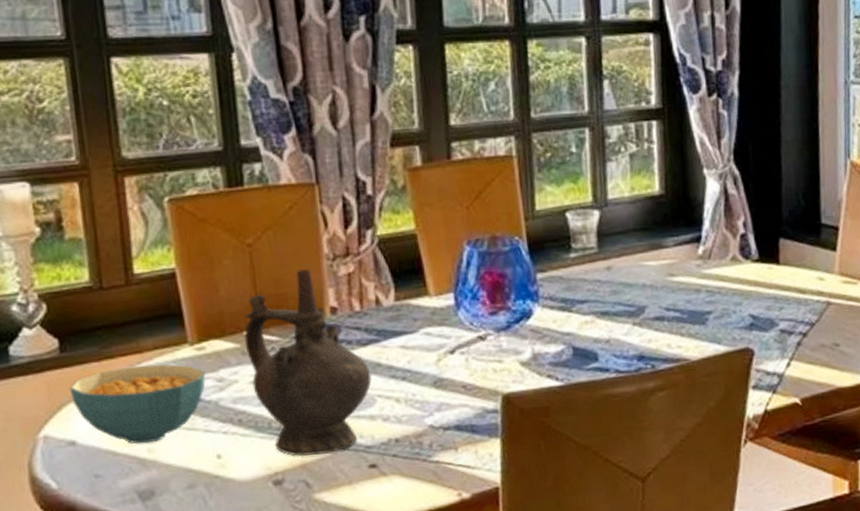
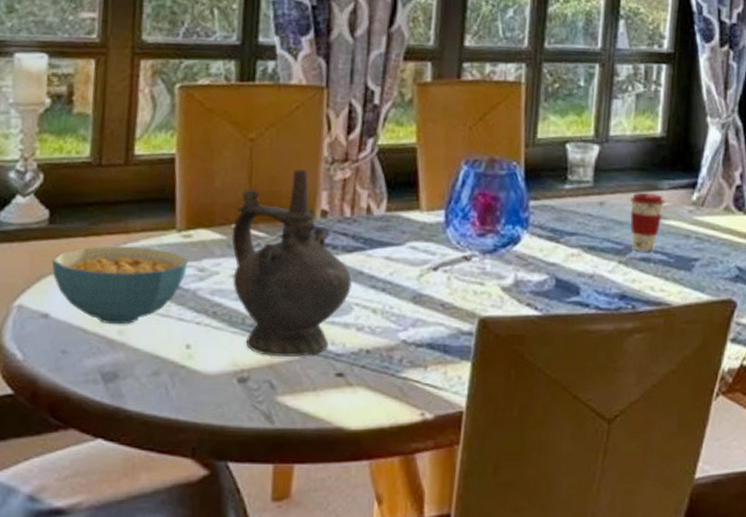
coffee cup: none [637,251,672,311] -> present [629,192,666,252]

